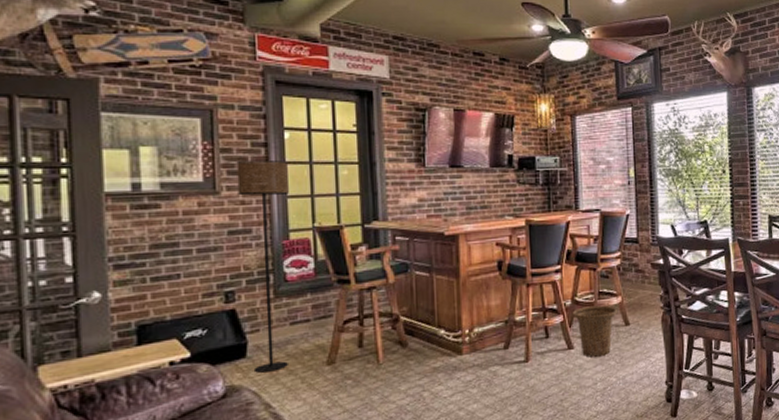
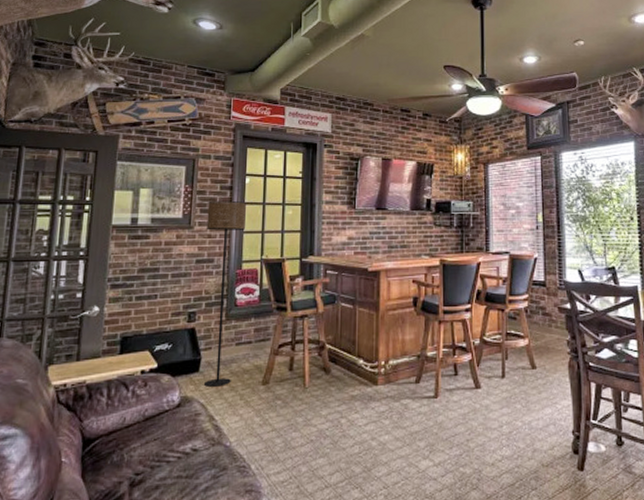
basket: present [571,305,617,357] -> none [480,346,524,399]

